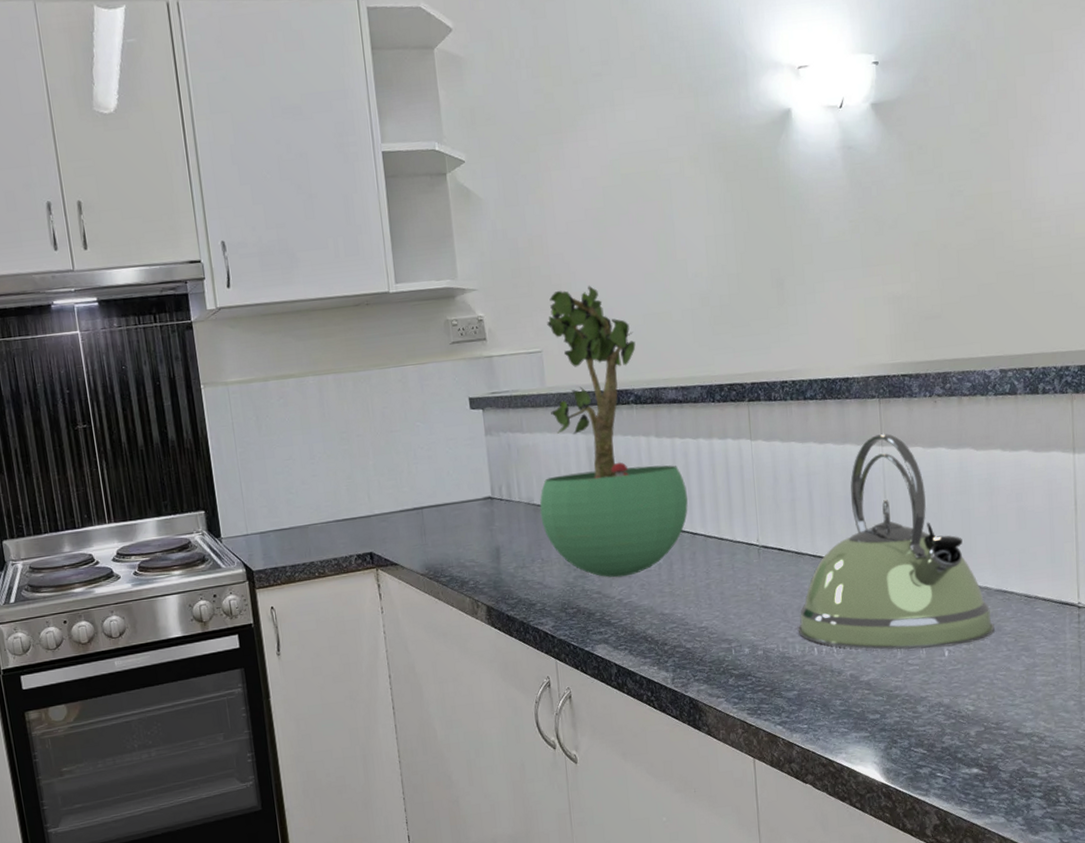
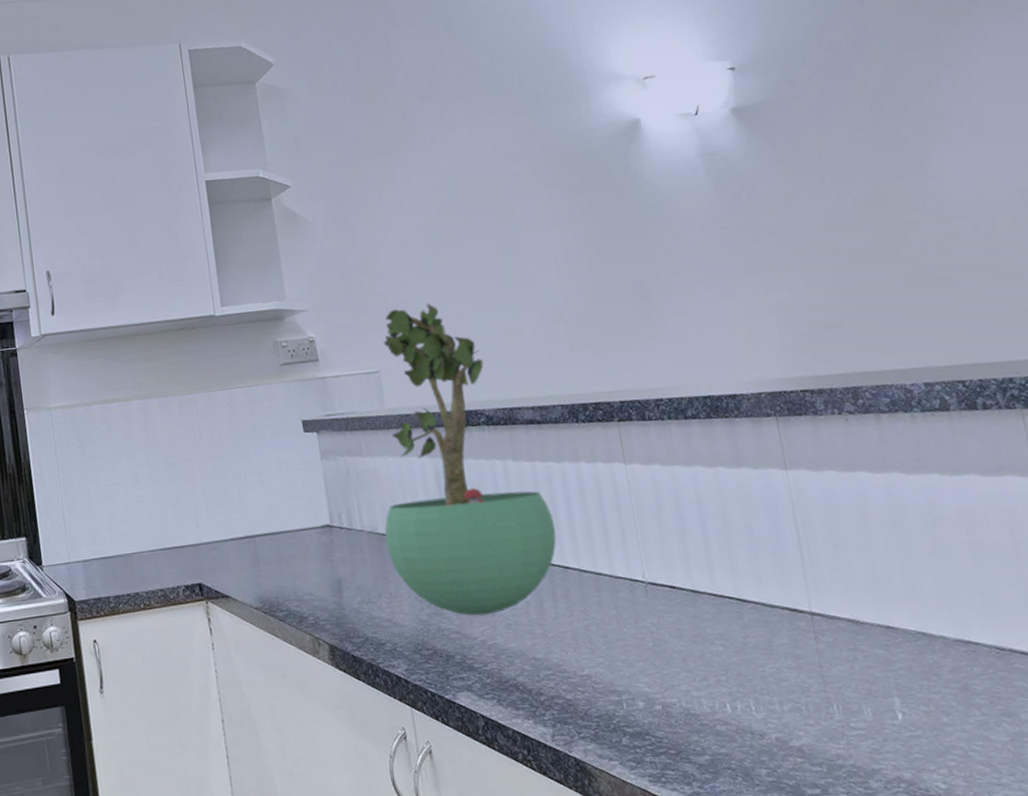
kettle: present [797,433,995,650] -> none [702,455,961,711]

